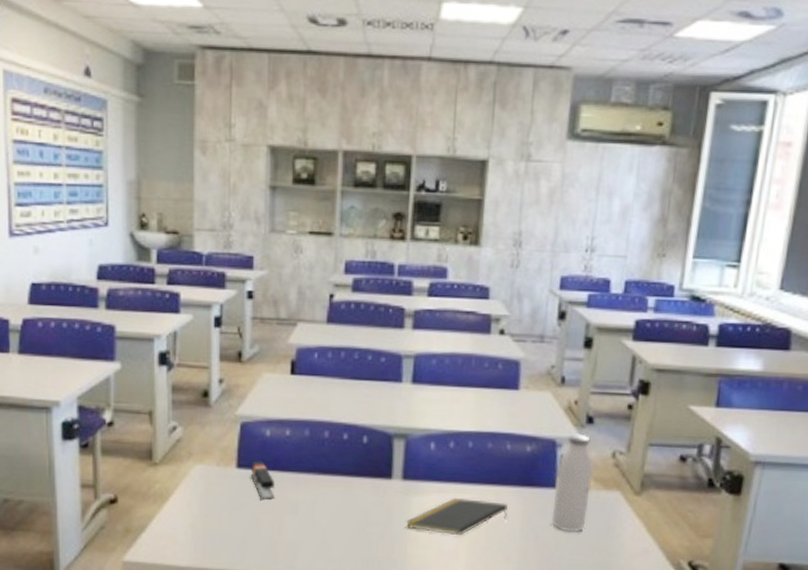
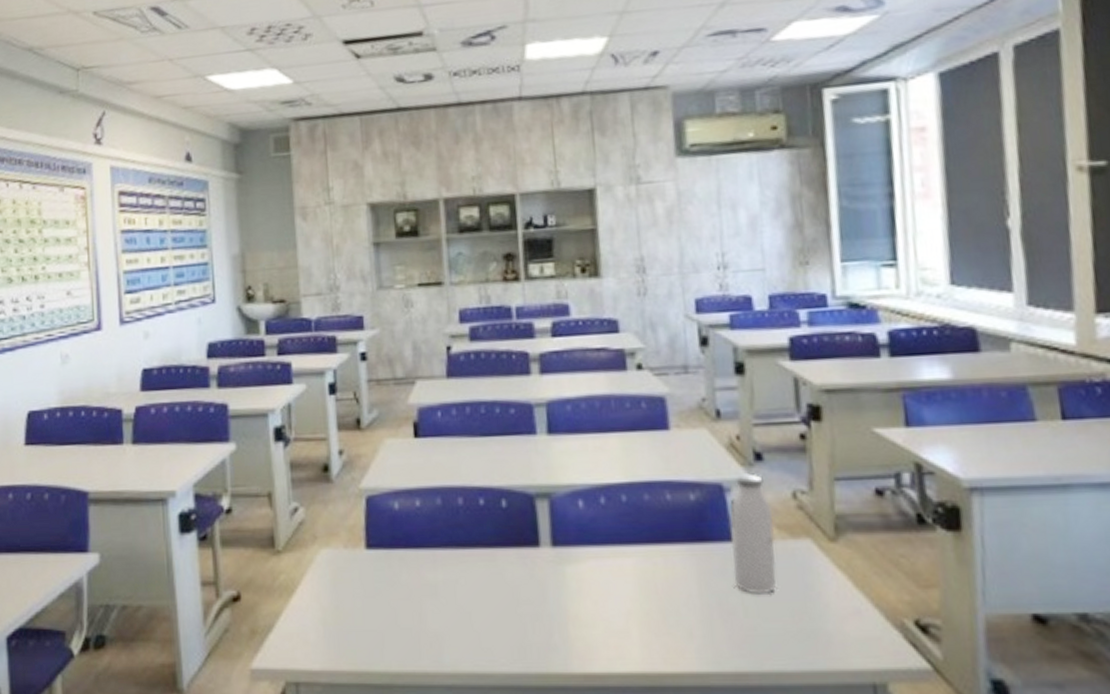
stapler: present [250,461,276,500] -> none [381,538,411,584]
notepad: present [406,497,509,535] -> none [563,562,681,609]

